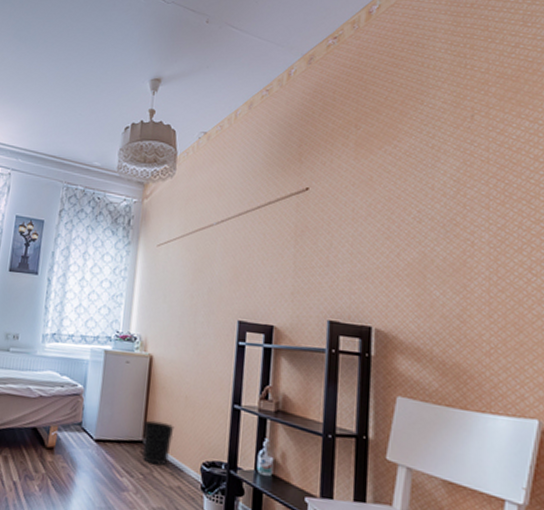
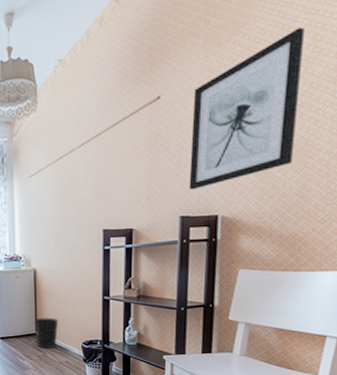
wall art: none [338,150,454,293] -> present [188,27,305,190]

